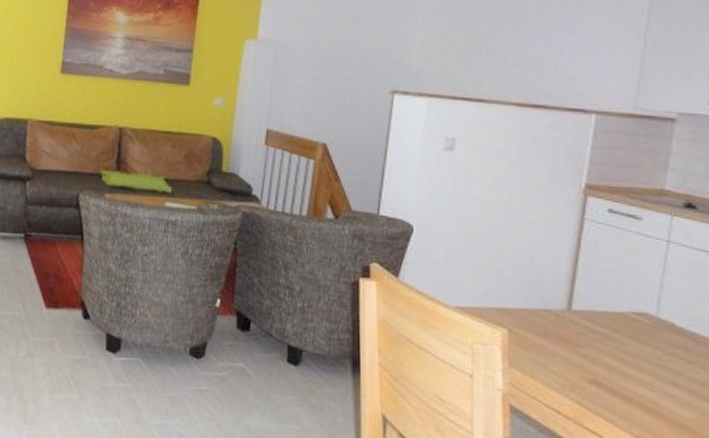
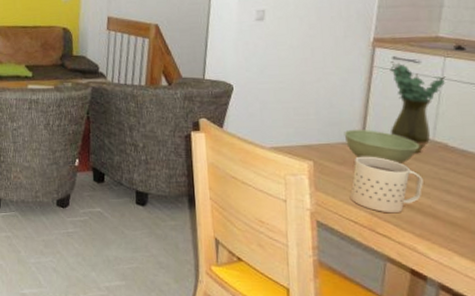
bowl: none [546,293,640,344] -> present [344,129,420,165]
mug: none [551,328,644,406] -> present [349,156,423,214]
vase: none [603,215,673,331] -> present [390,61,446,153]

